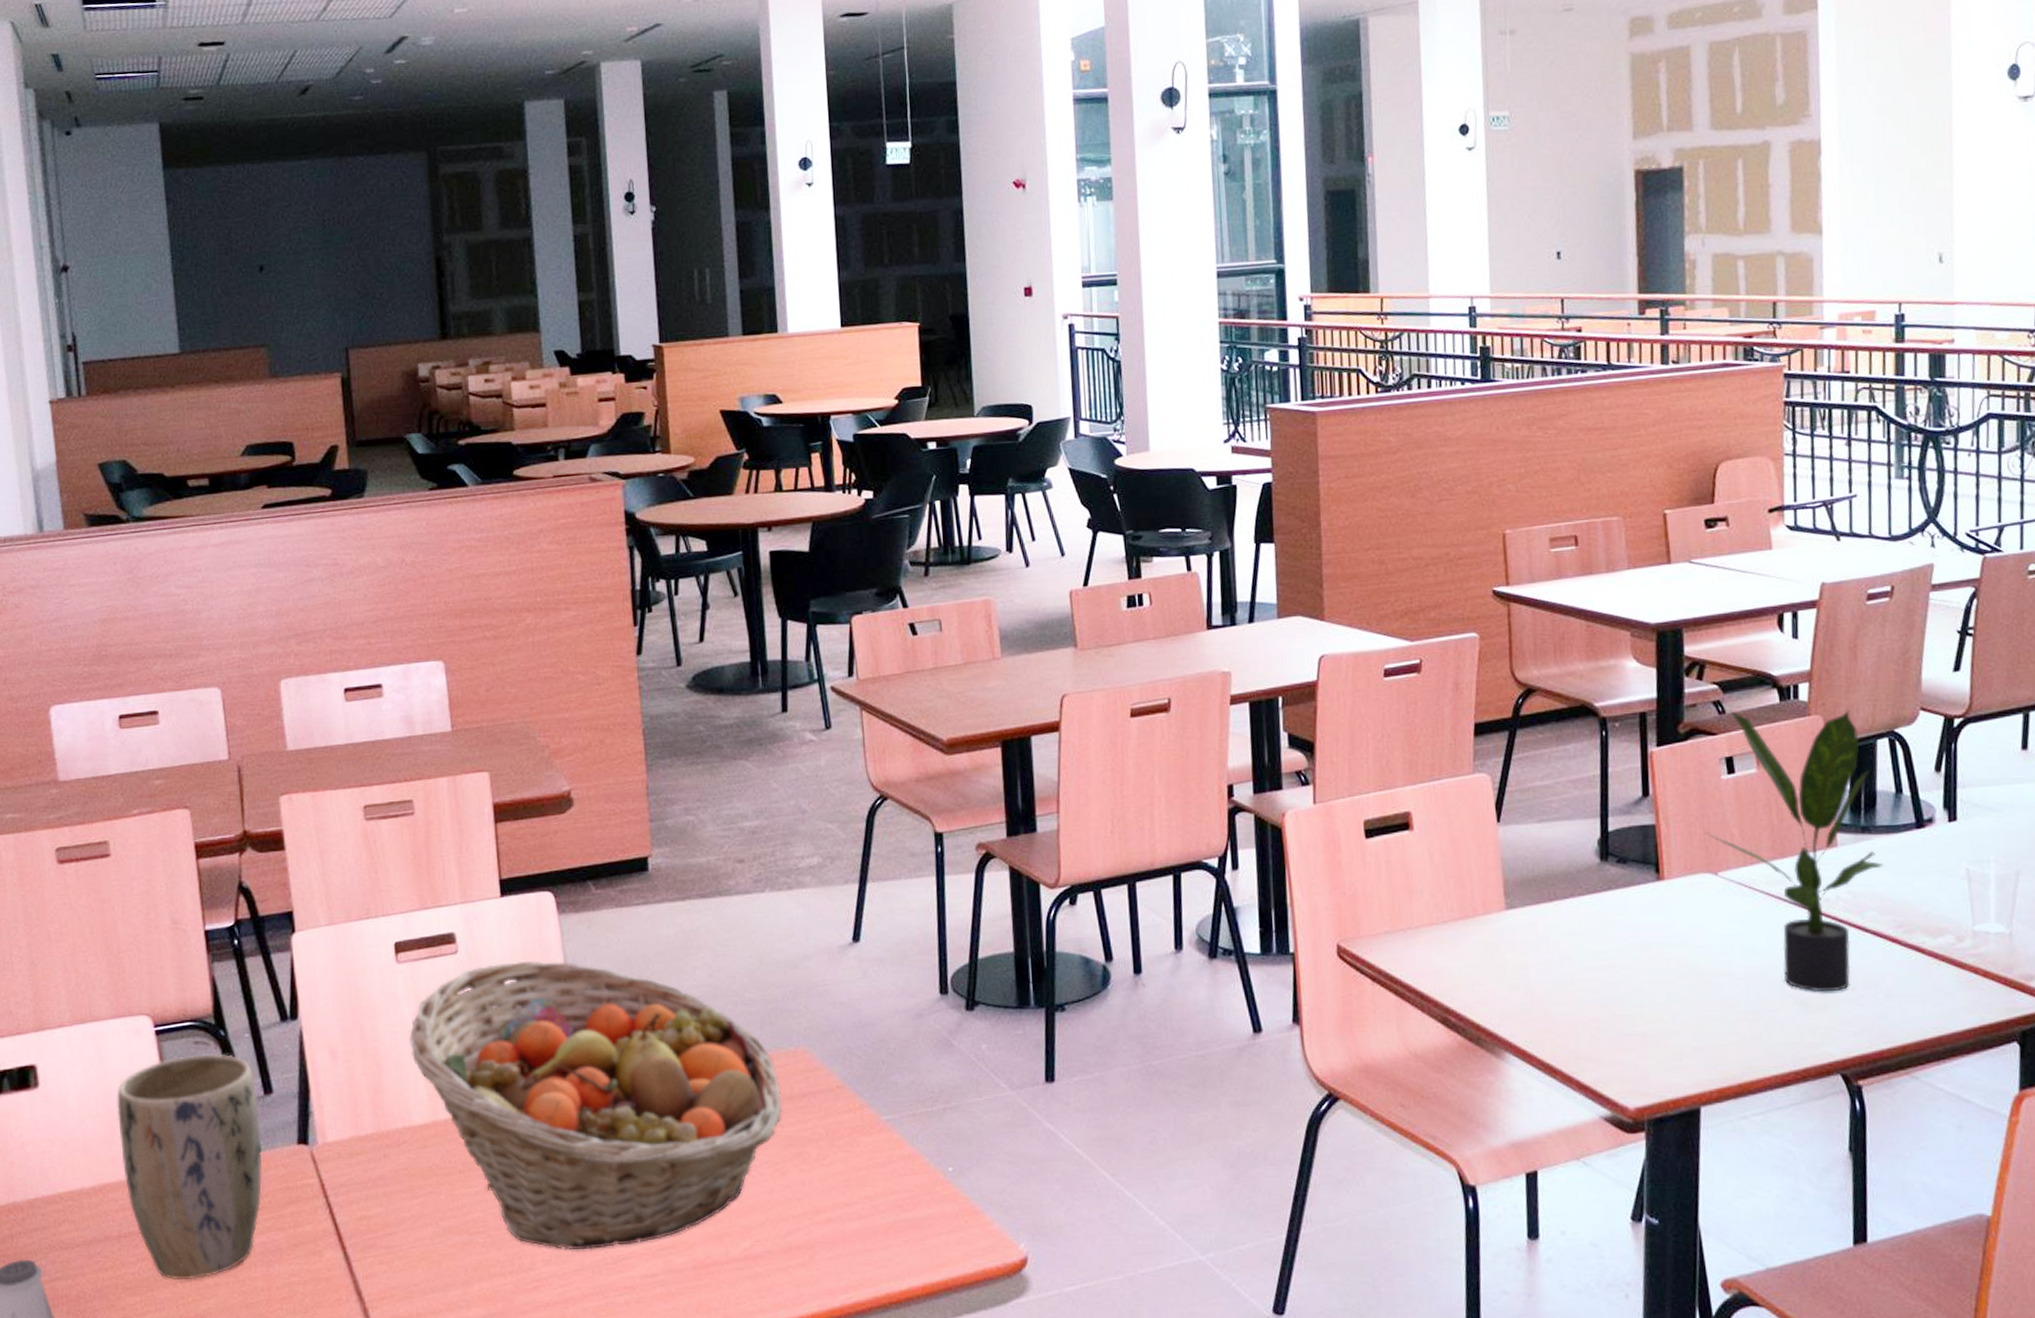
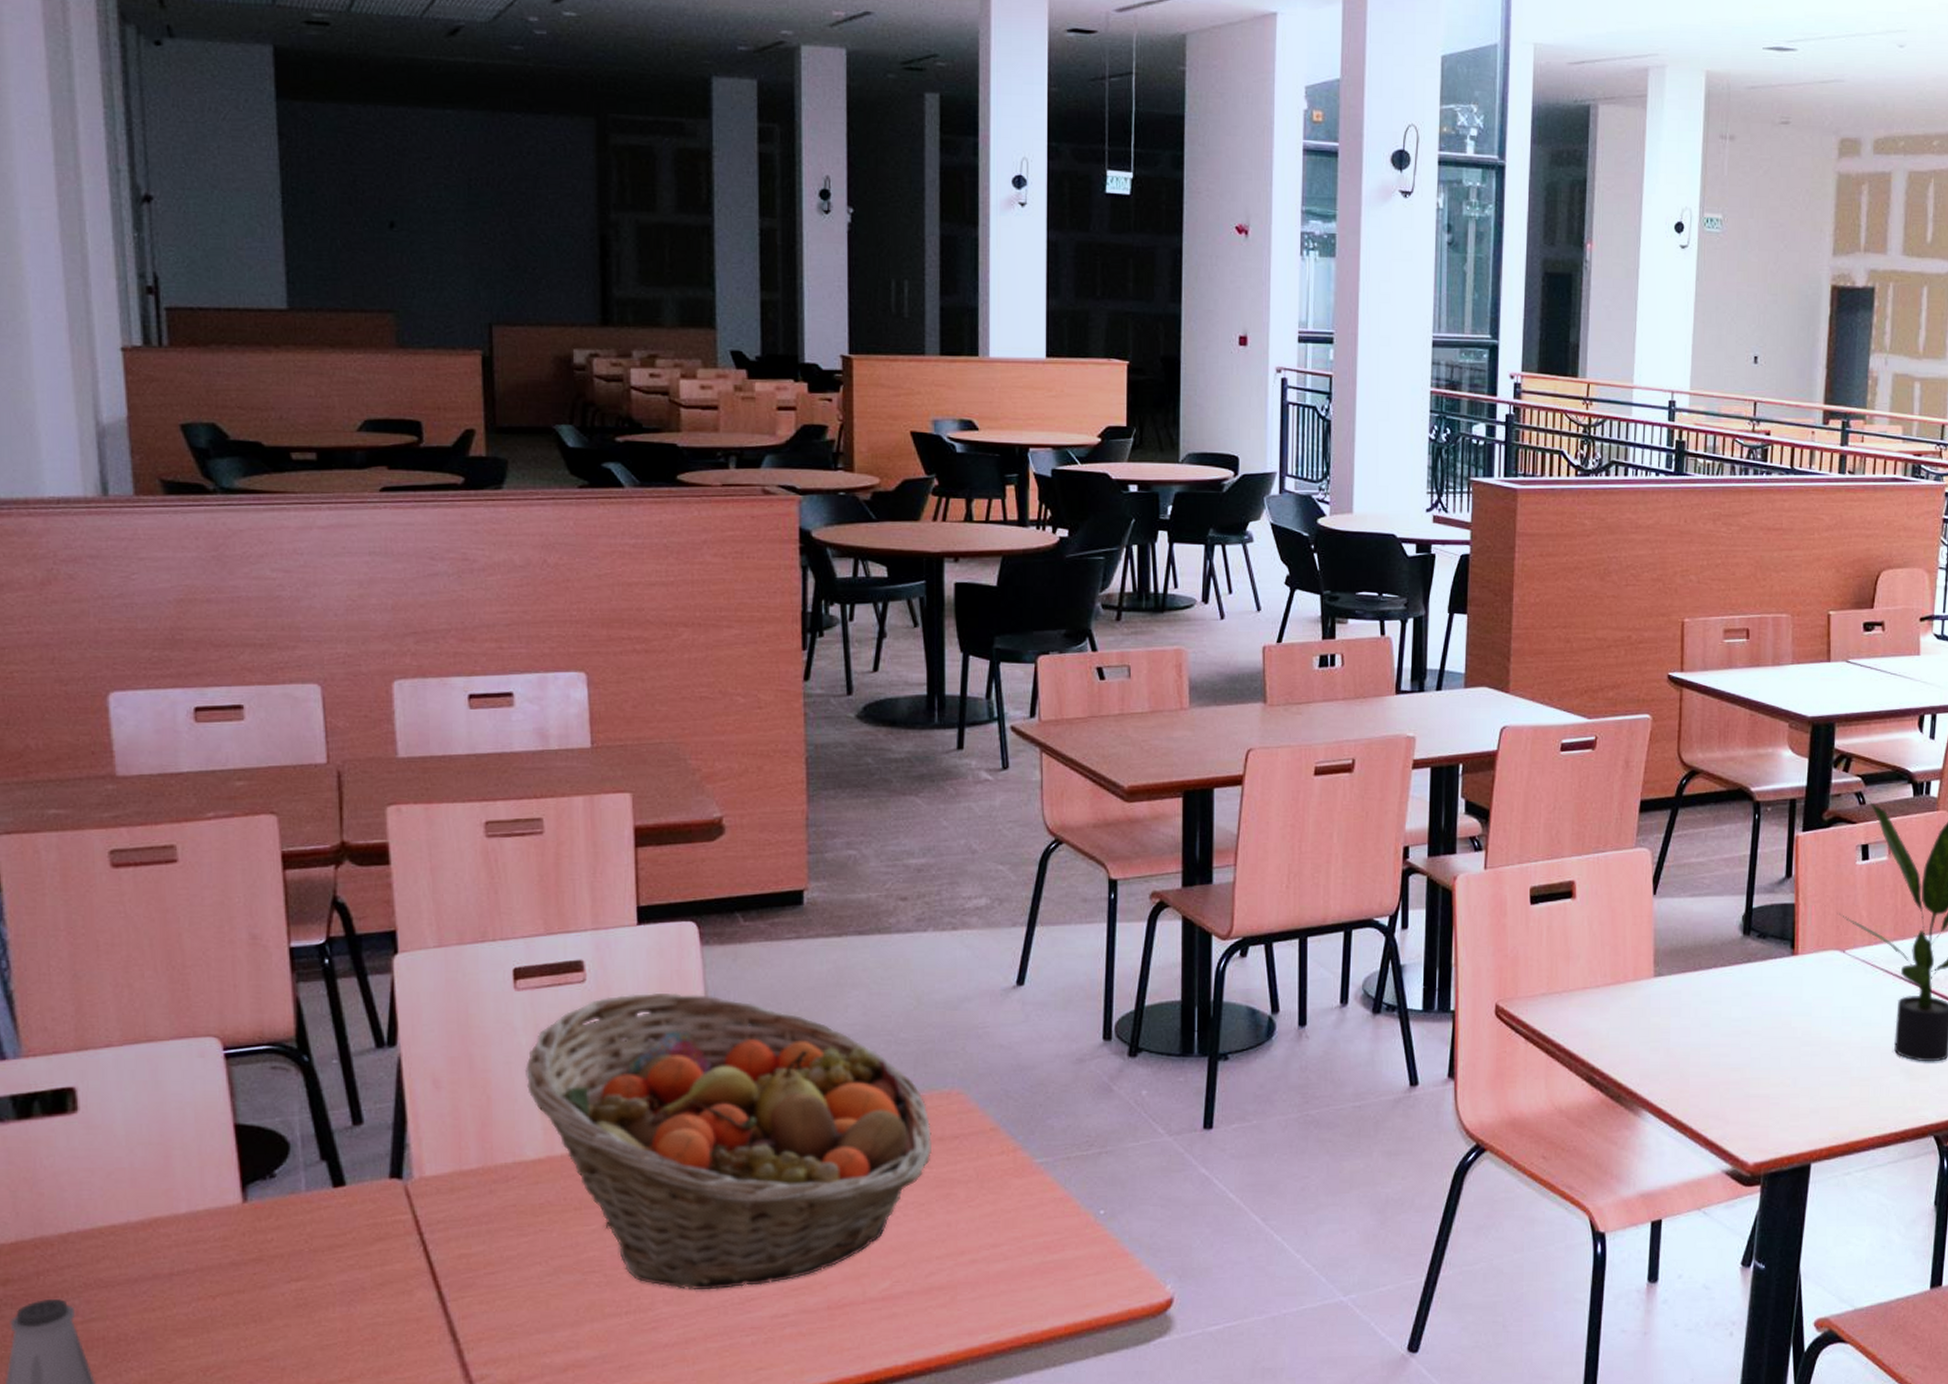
plant pot: present [116,1053,263,1281] -> none [174,1080,347,1321]

